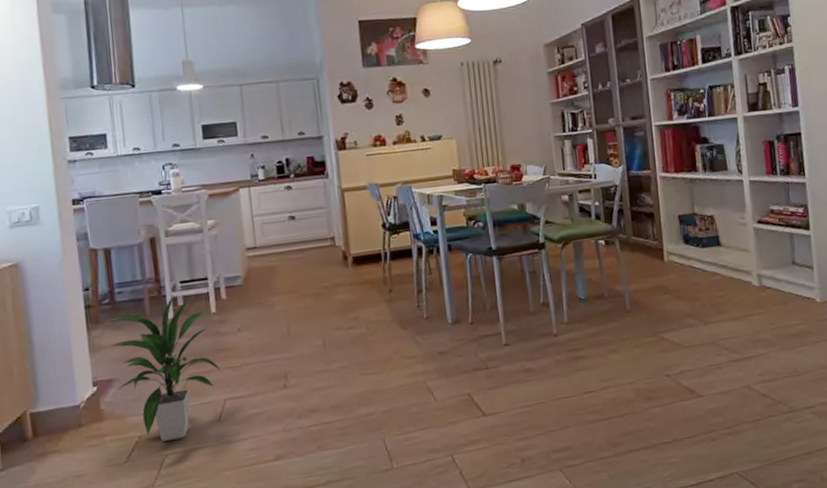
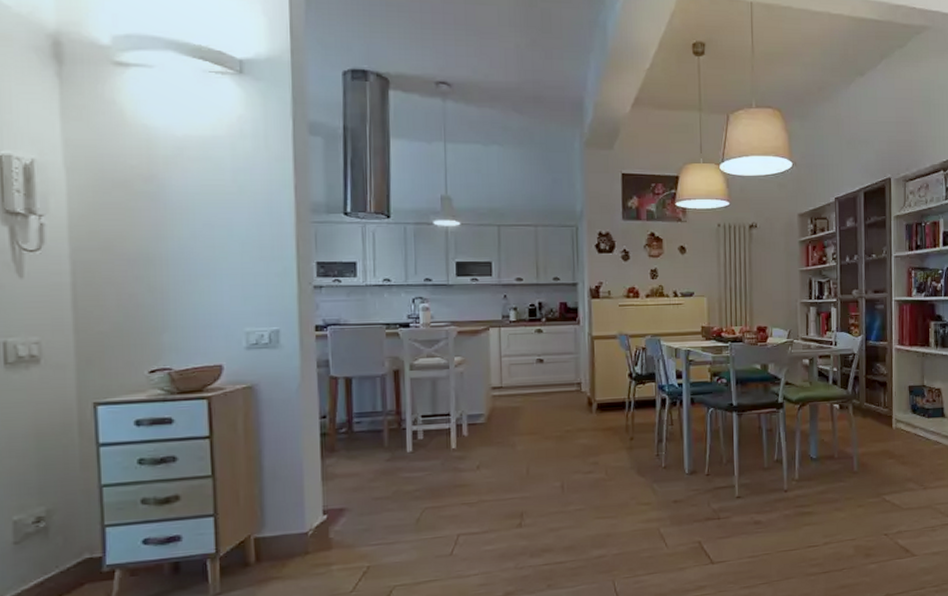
indoor plant: present [106,293,223,442] -> none [342,427,459,573]

